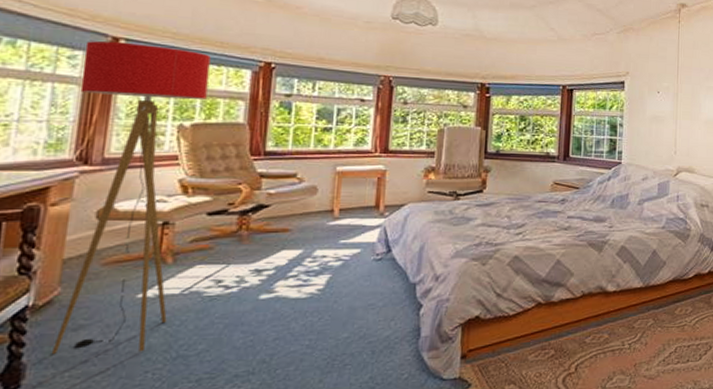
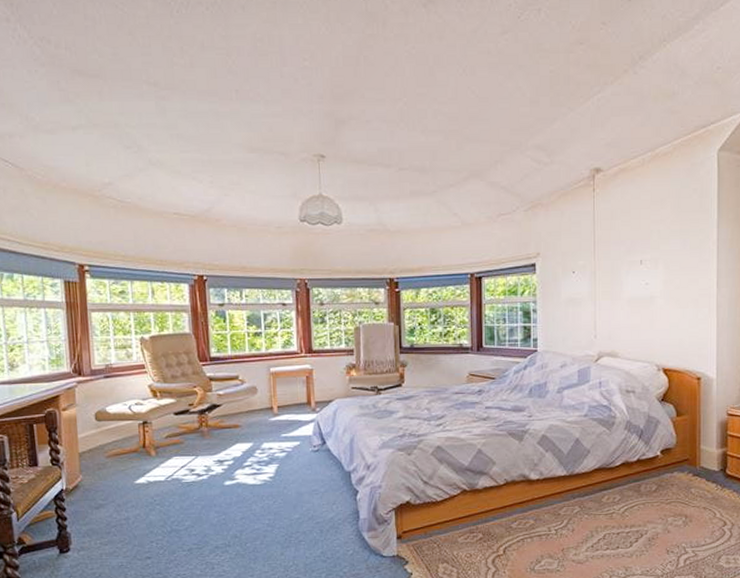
floor lamp: present [51,40,211,355] -> none [61,268,159,527]

